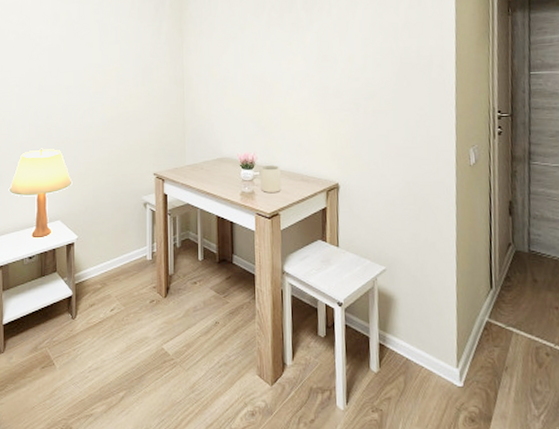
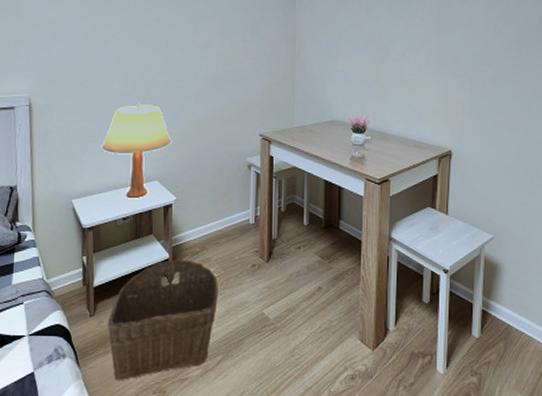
wicker basket: none [16,296,120,417] -> present [107,259,219,381]
mug: present [259,164,281,194] -> none [371,129,393,159]

